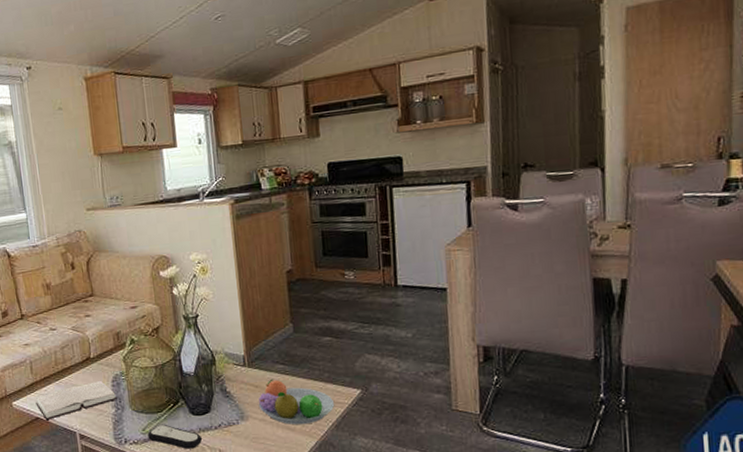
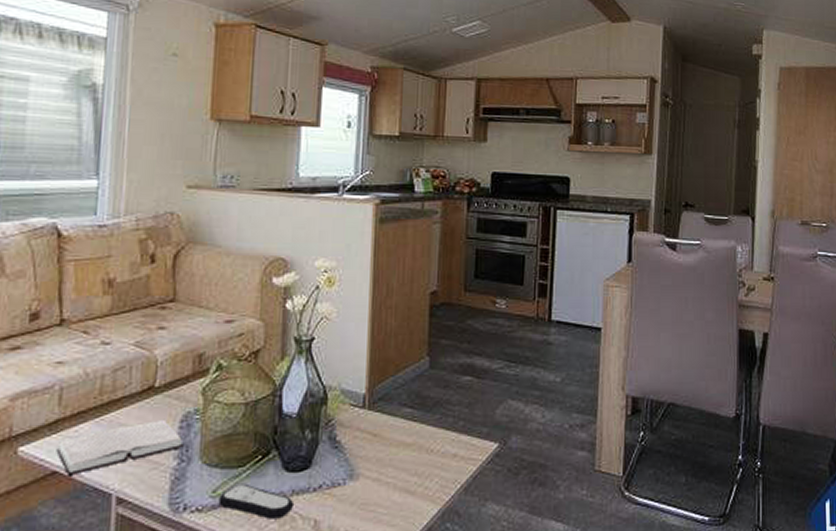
fruit bowl: present [258,378,335,425] -> none [374,425,467,487]

